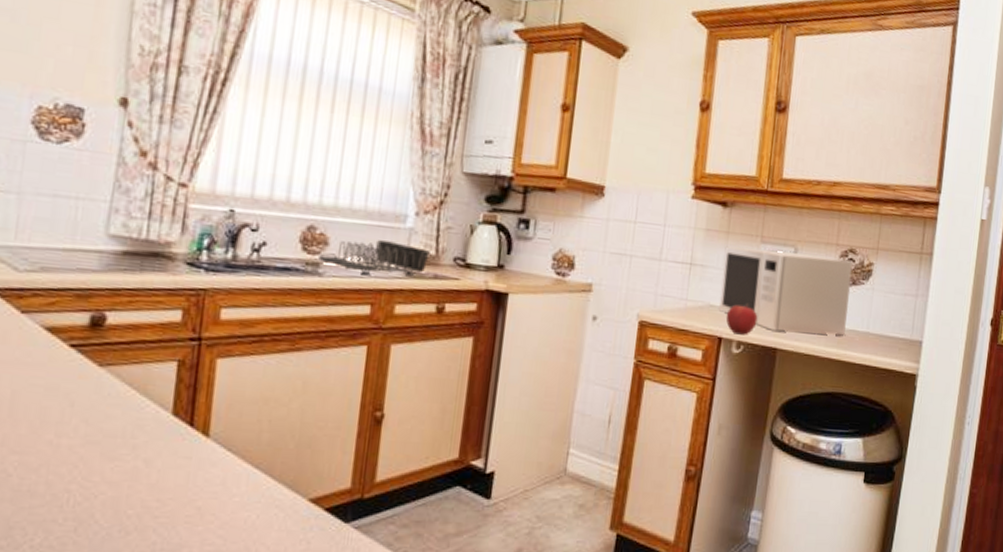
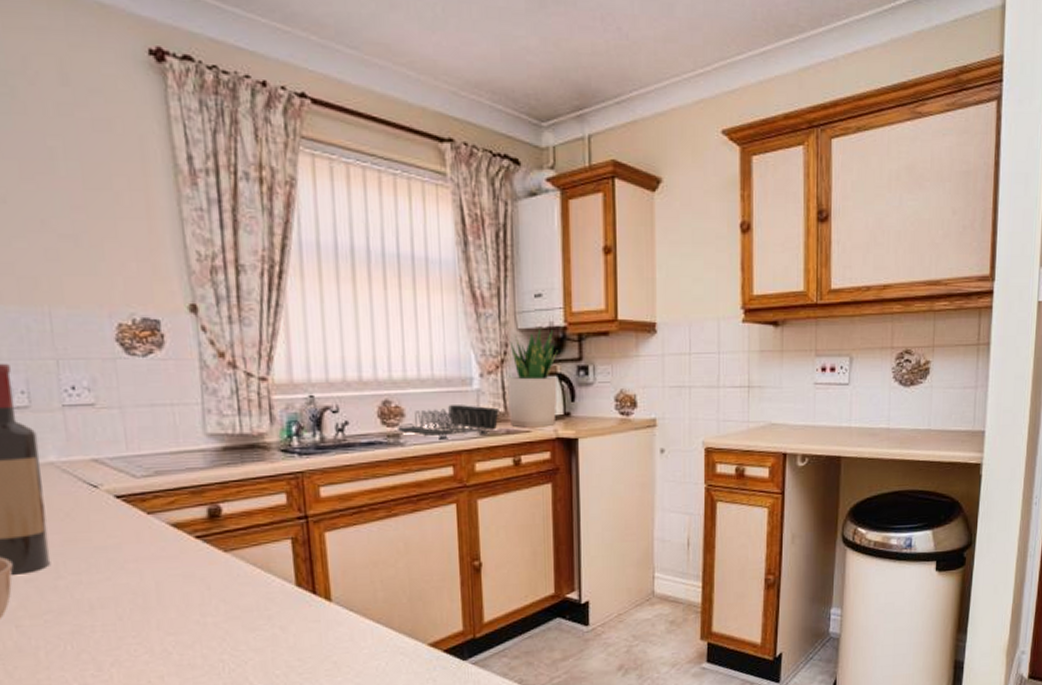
planter: none [439,174,501,277] -> present [507,328,558,428]
microwave: present [719,246,853,336] -> none [780,361,909,441]
fruit: present [725,304,758,335] -> none [788,418,819,448]

